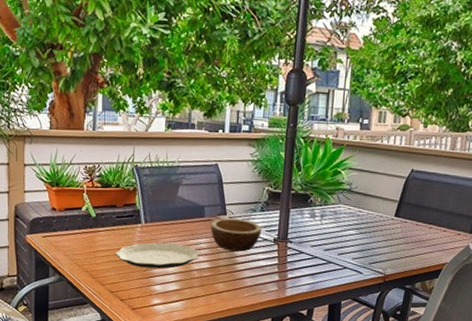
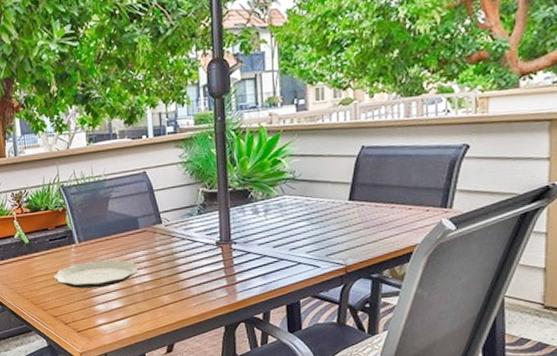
bowl: present [210,218,262,252] -> none [146,225,202,261]

